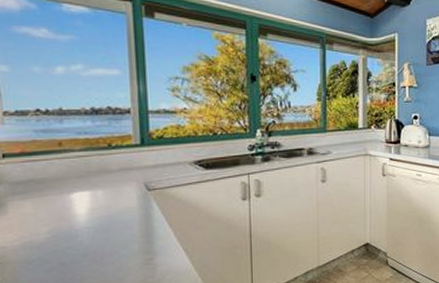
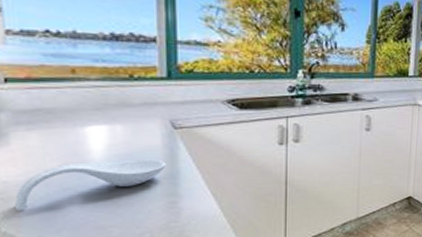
spoon rest: none [12,220,142,274] -> present [15,159,166,212]

